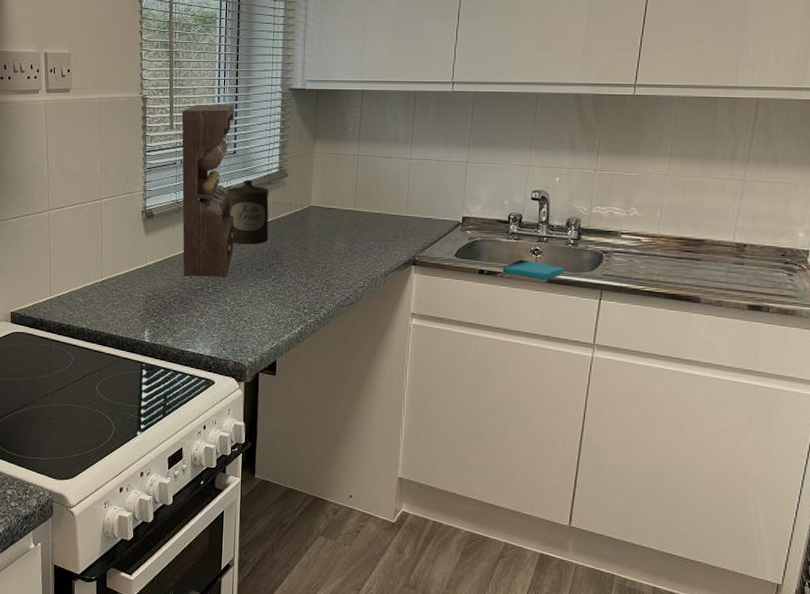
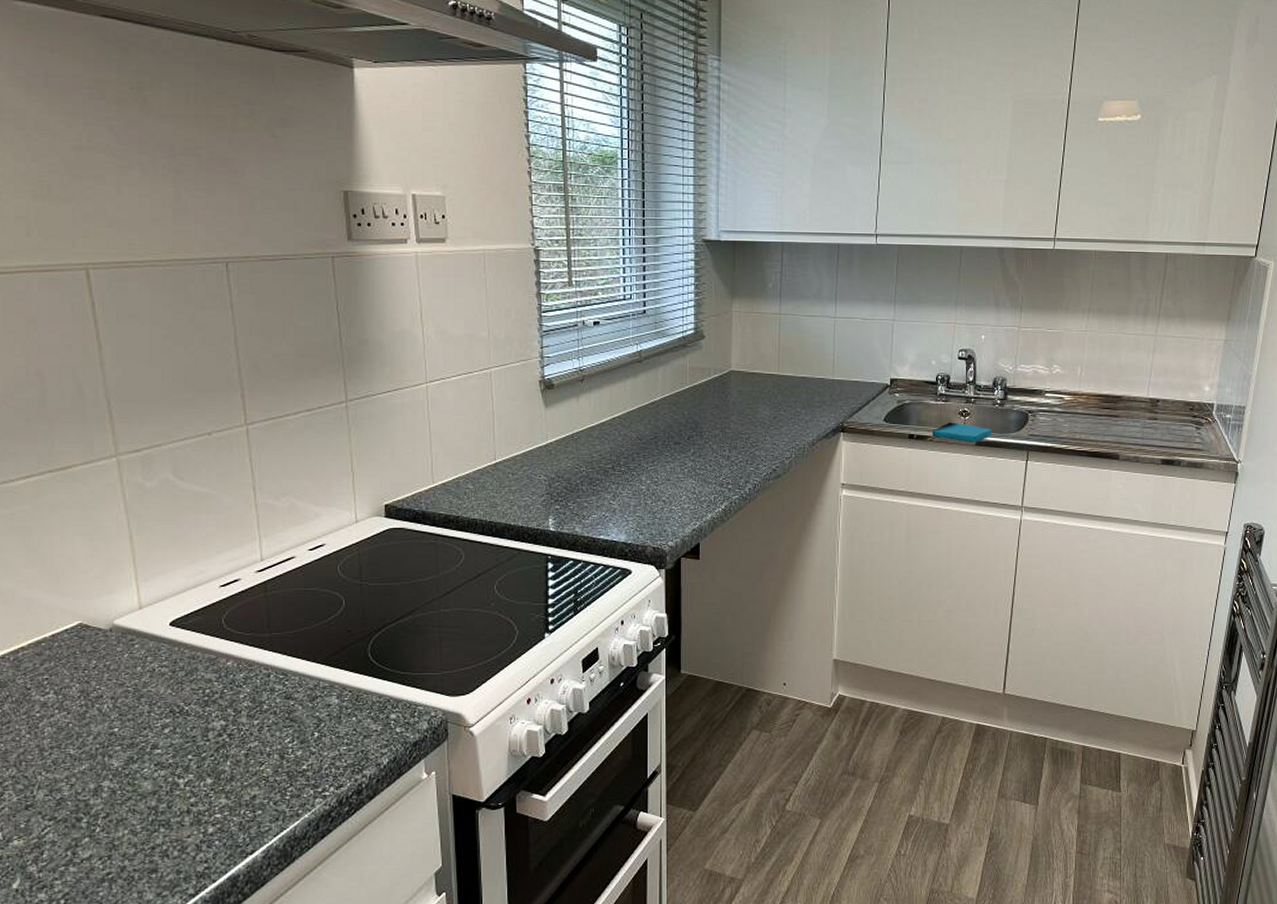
spice rack: present [181,104,234,277] -> none [582,257,647,453]
canister: present [226,179,269,245] -> none [637,342,686,416]

